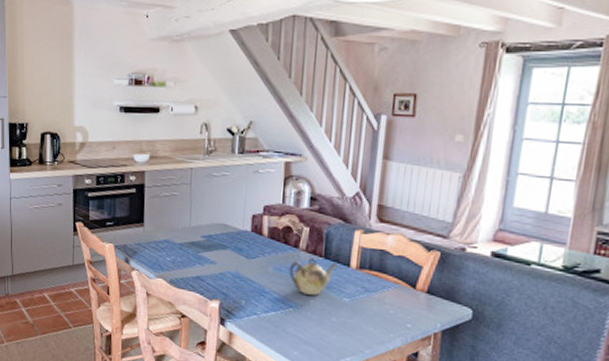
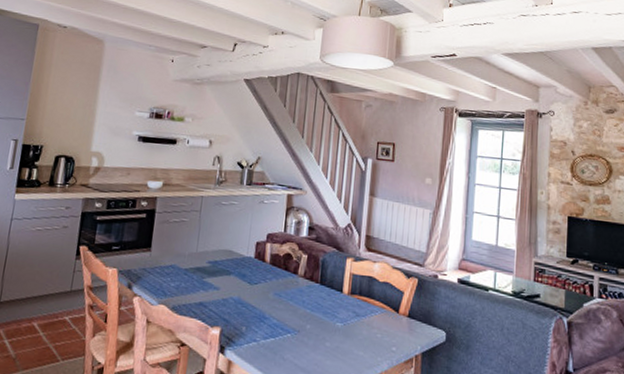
teapot: present [289,258,339,295] -> none [288,284,333,321]

